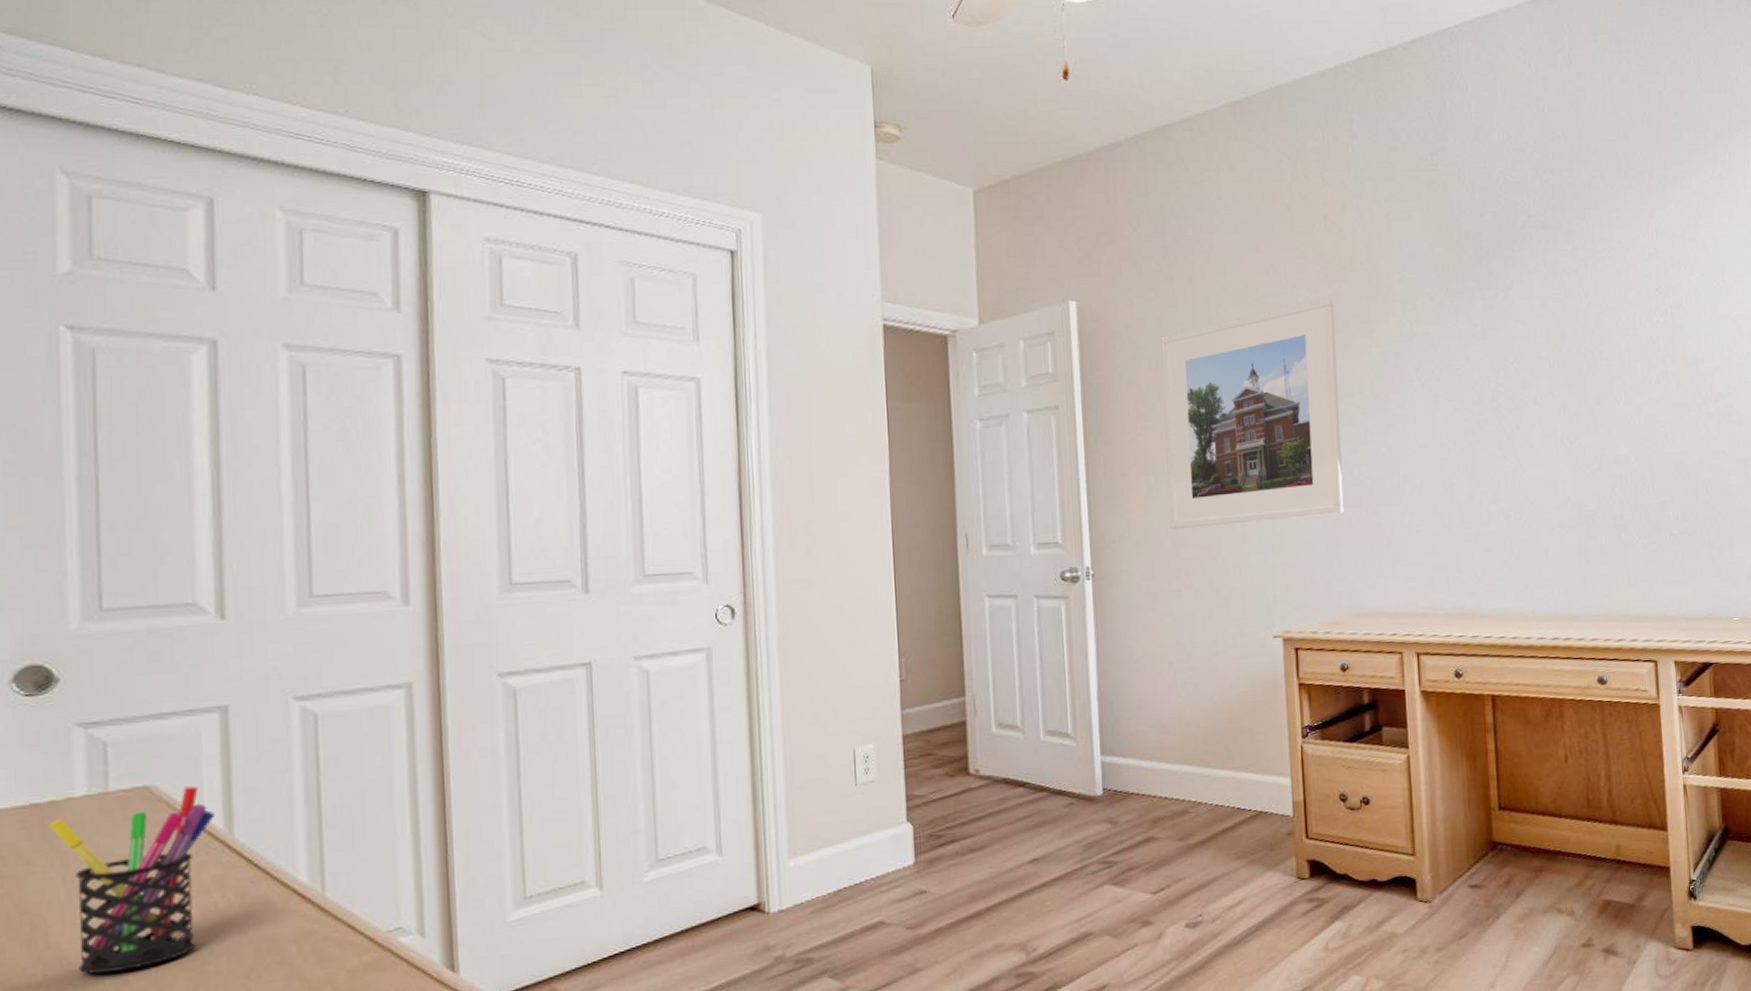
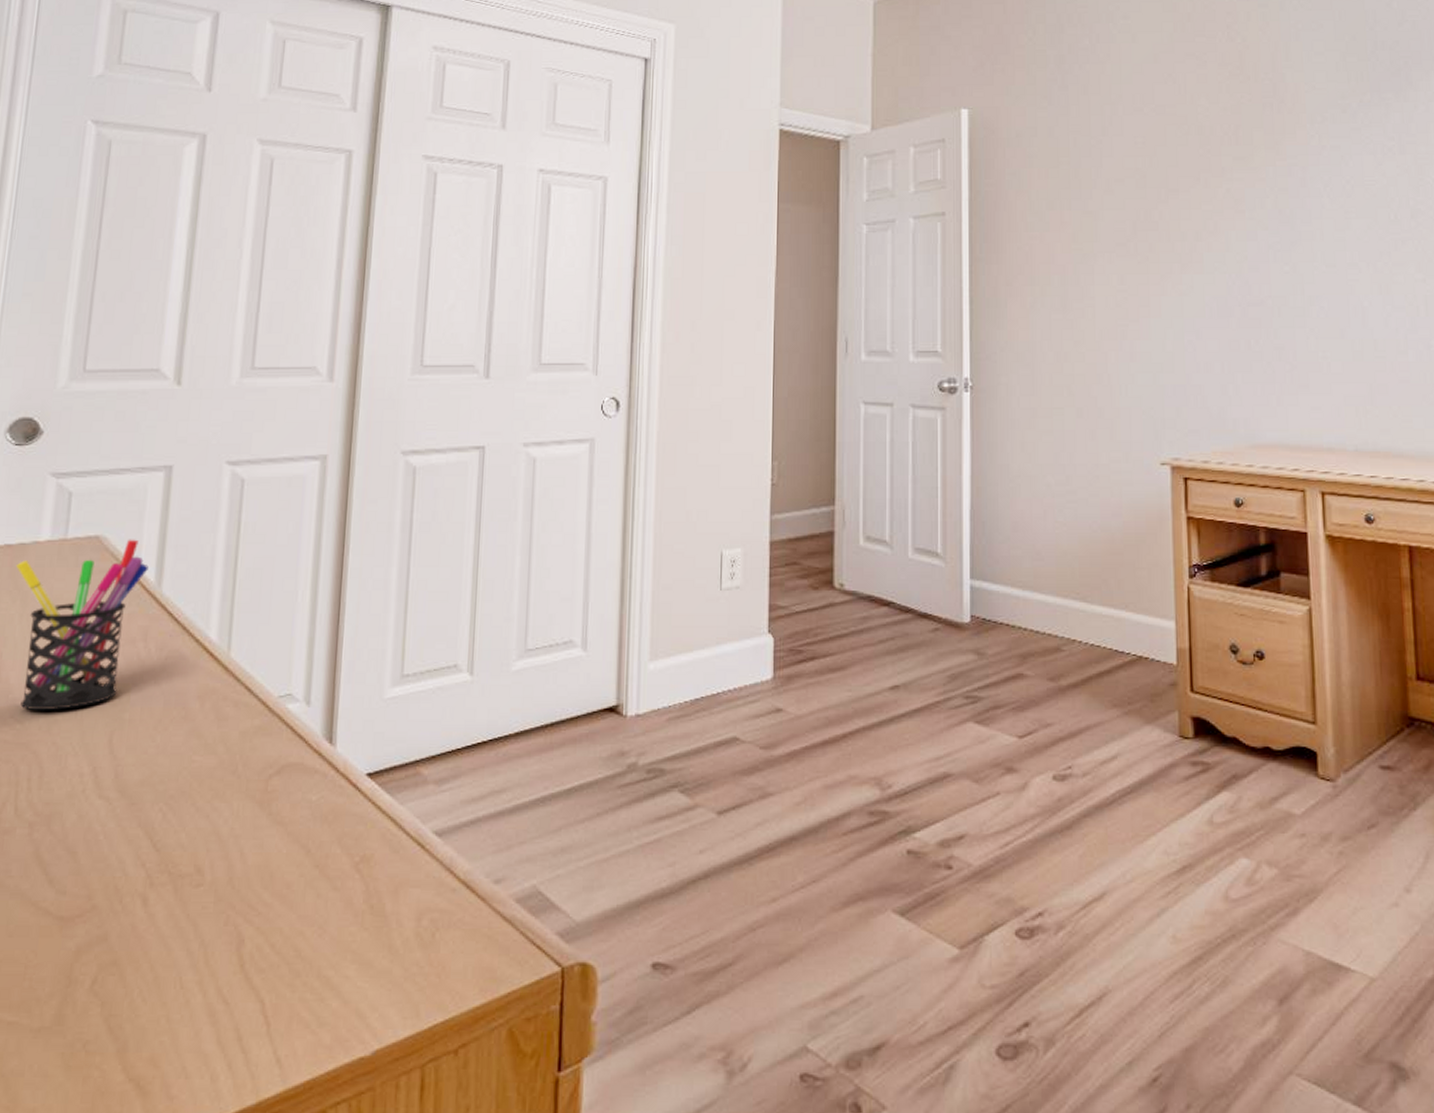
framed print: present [1161,297,1345,530] -> none [1052,108,1243,343]

